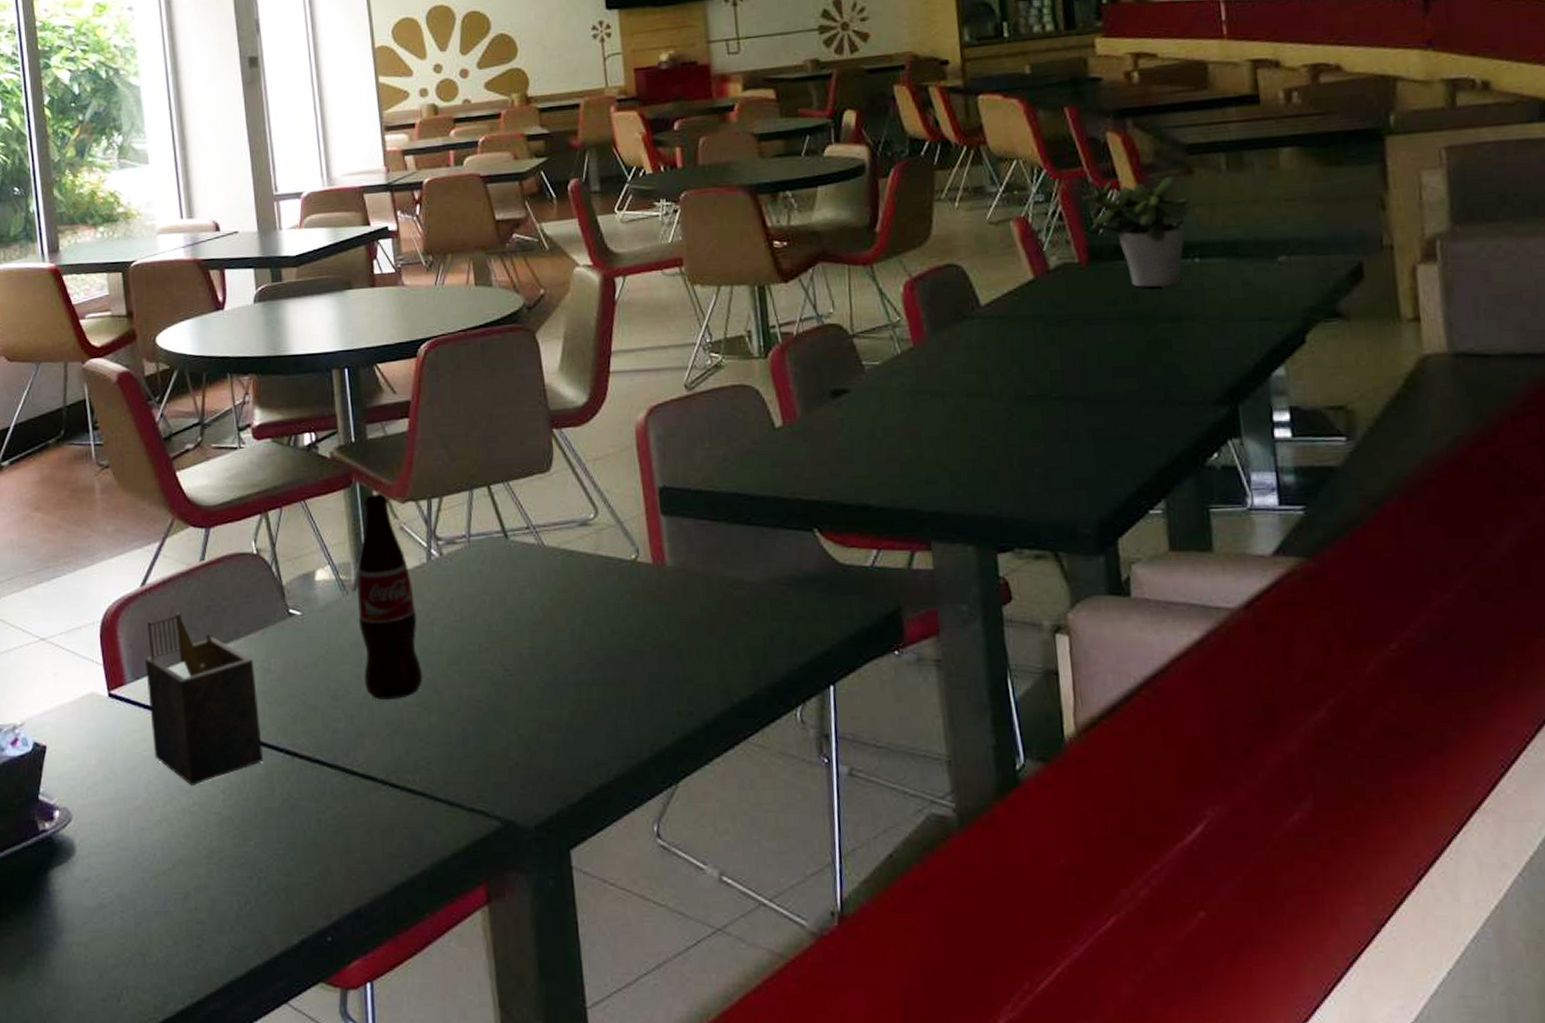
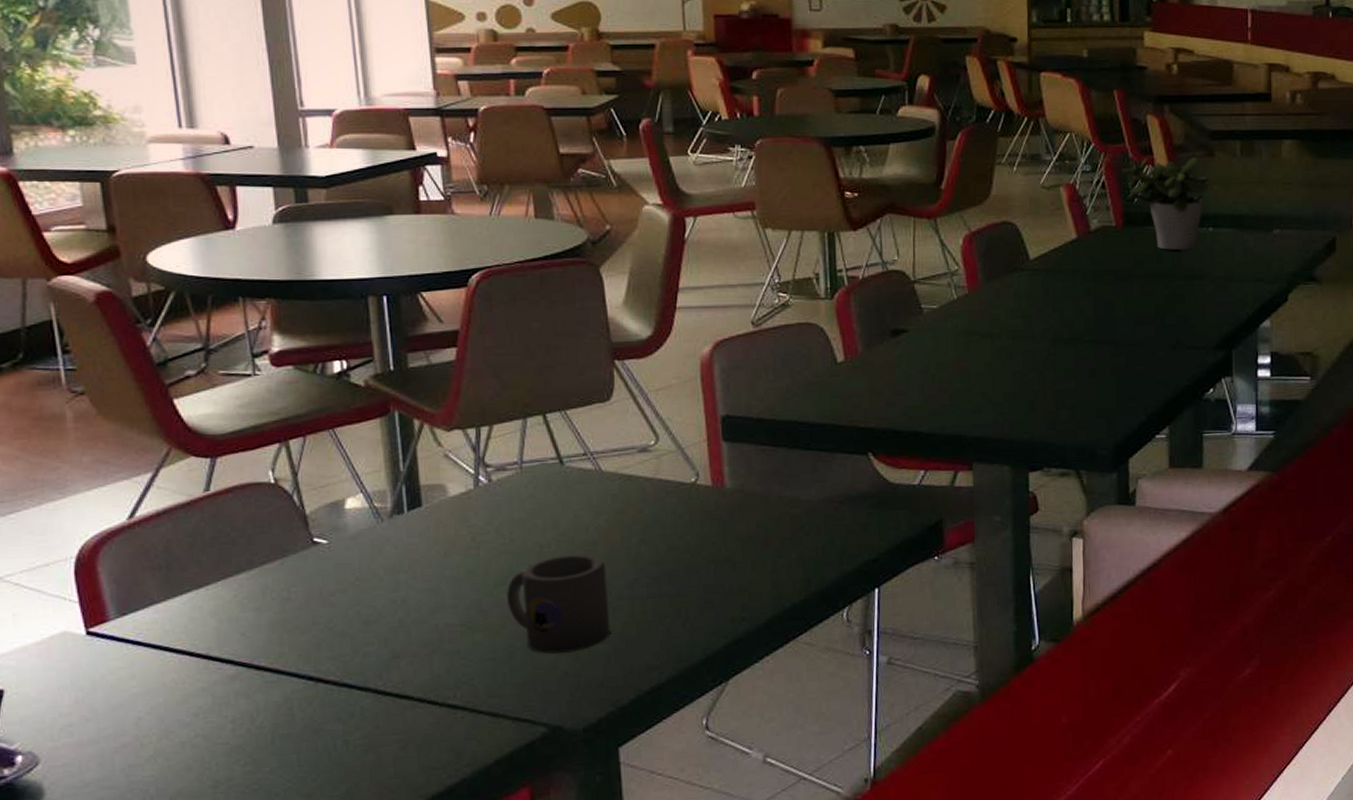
napkin holder: present [145,612,263,785] -> none [134,544,281,718]
bottle: present [357,493,423,701] -> none [394,422,467,623]
mug: none [459,635,558,741] -> present [507,554,610,654]

